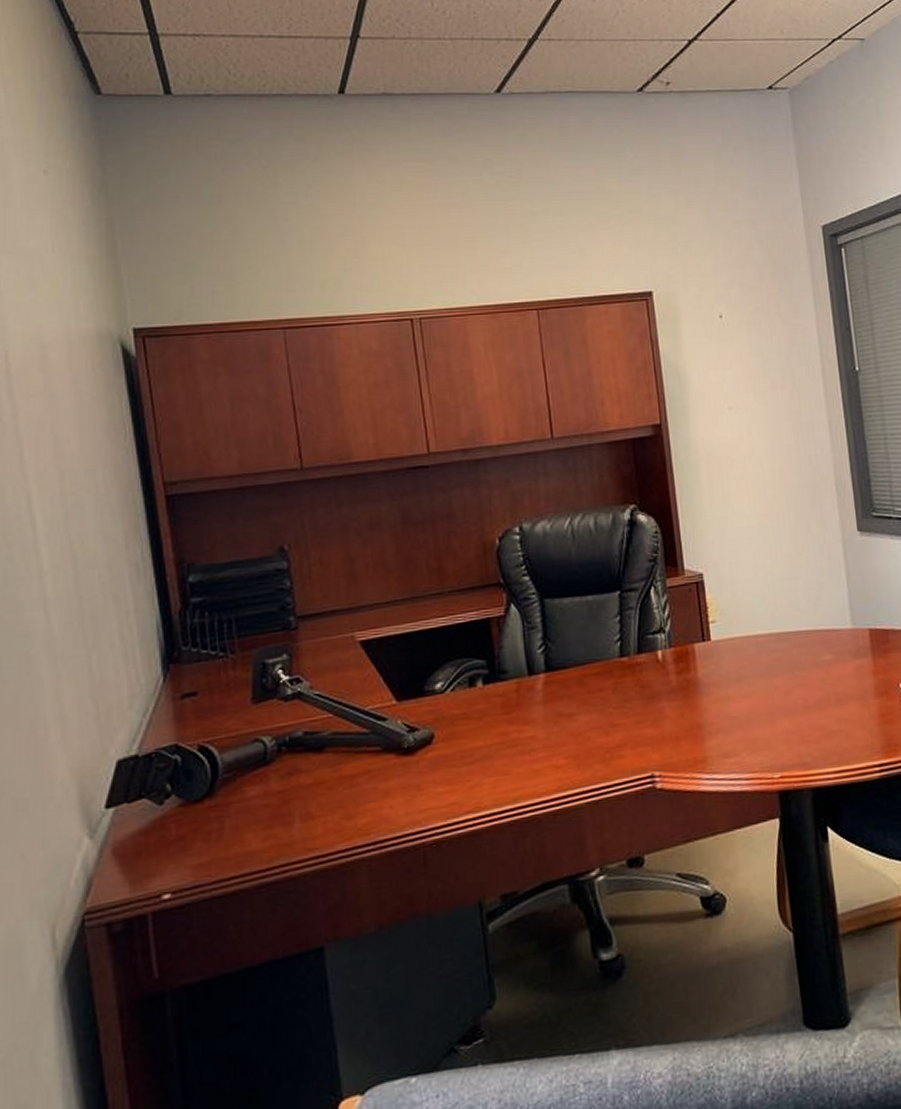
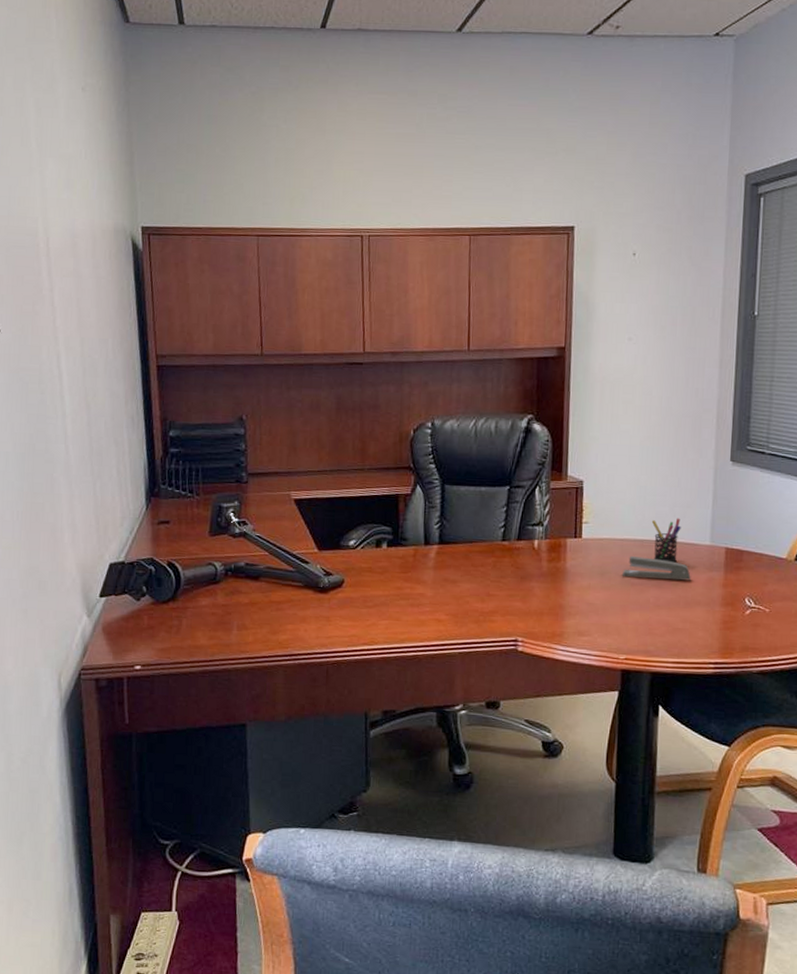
stapler: none [761,652,838,680] -> present [621,555,691,581]
pen holder: none [785,602,819,655] -> present [651,518,681,563]

